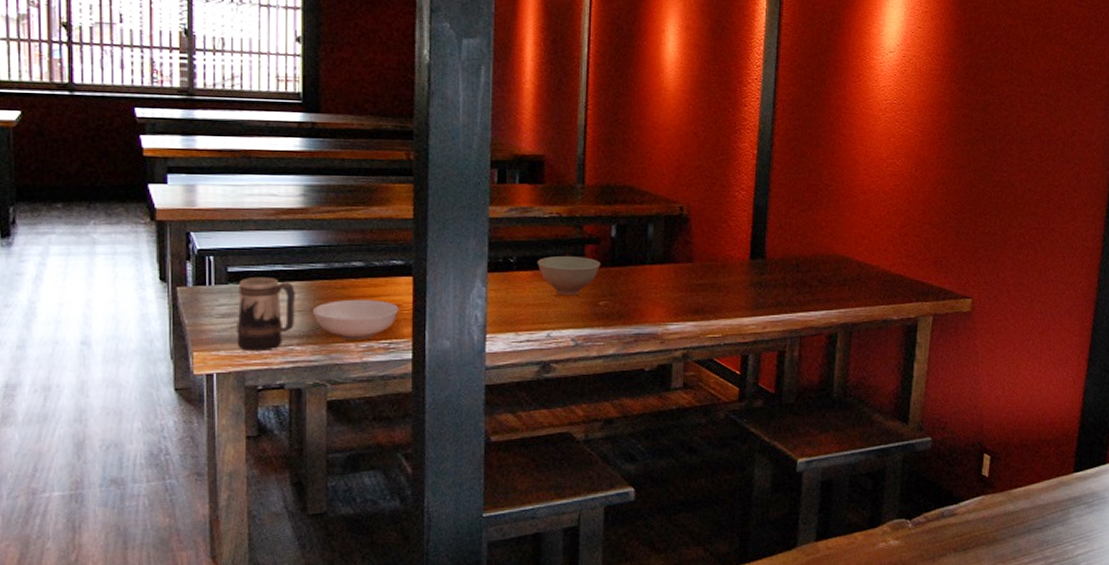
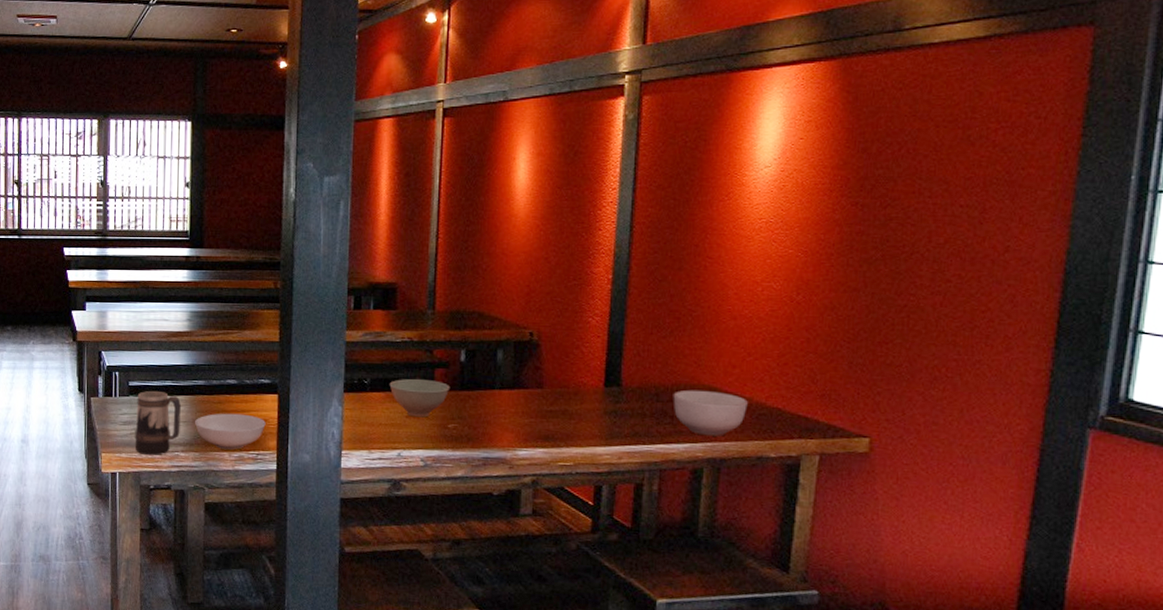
bowl: none [811,260,875,303] -> present [673,389,748,436]

